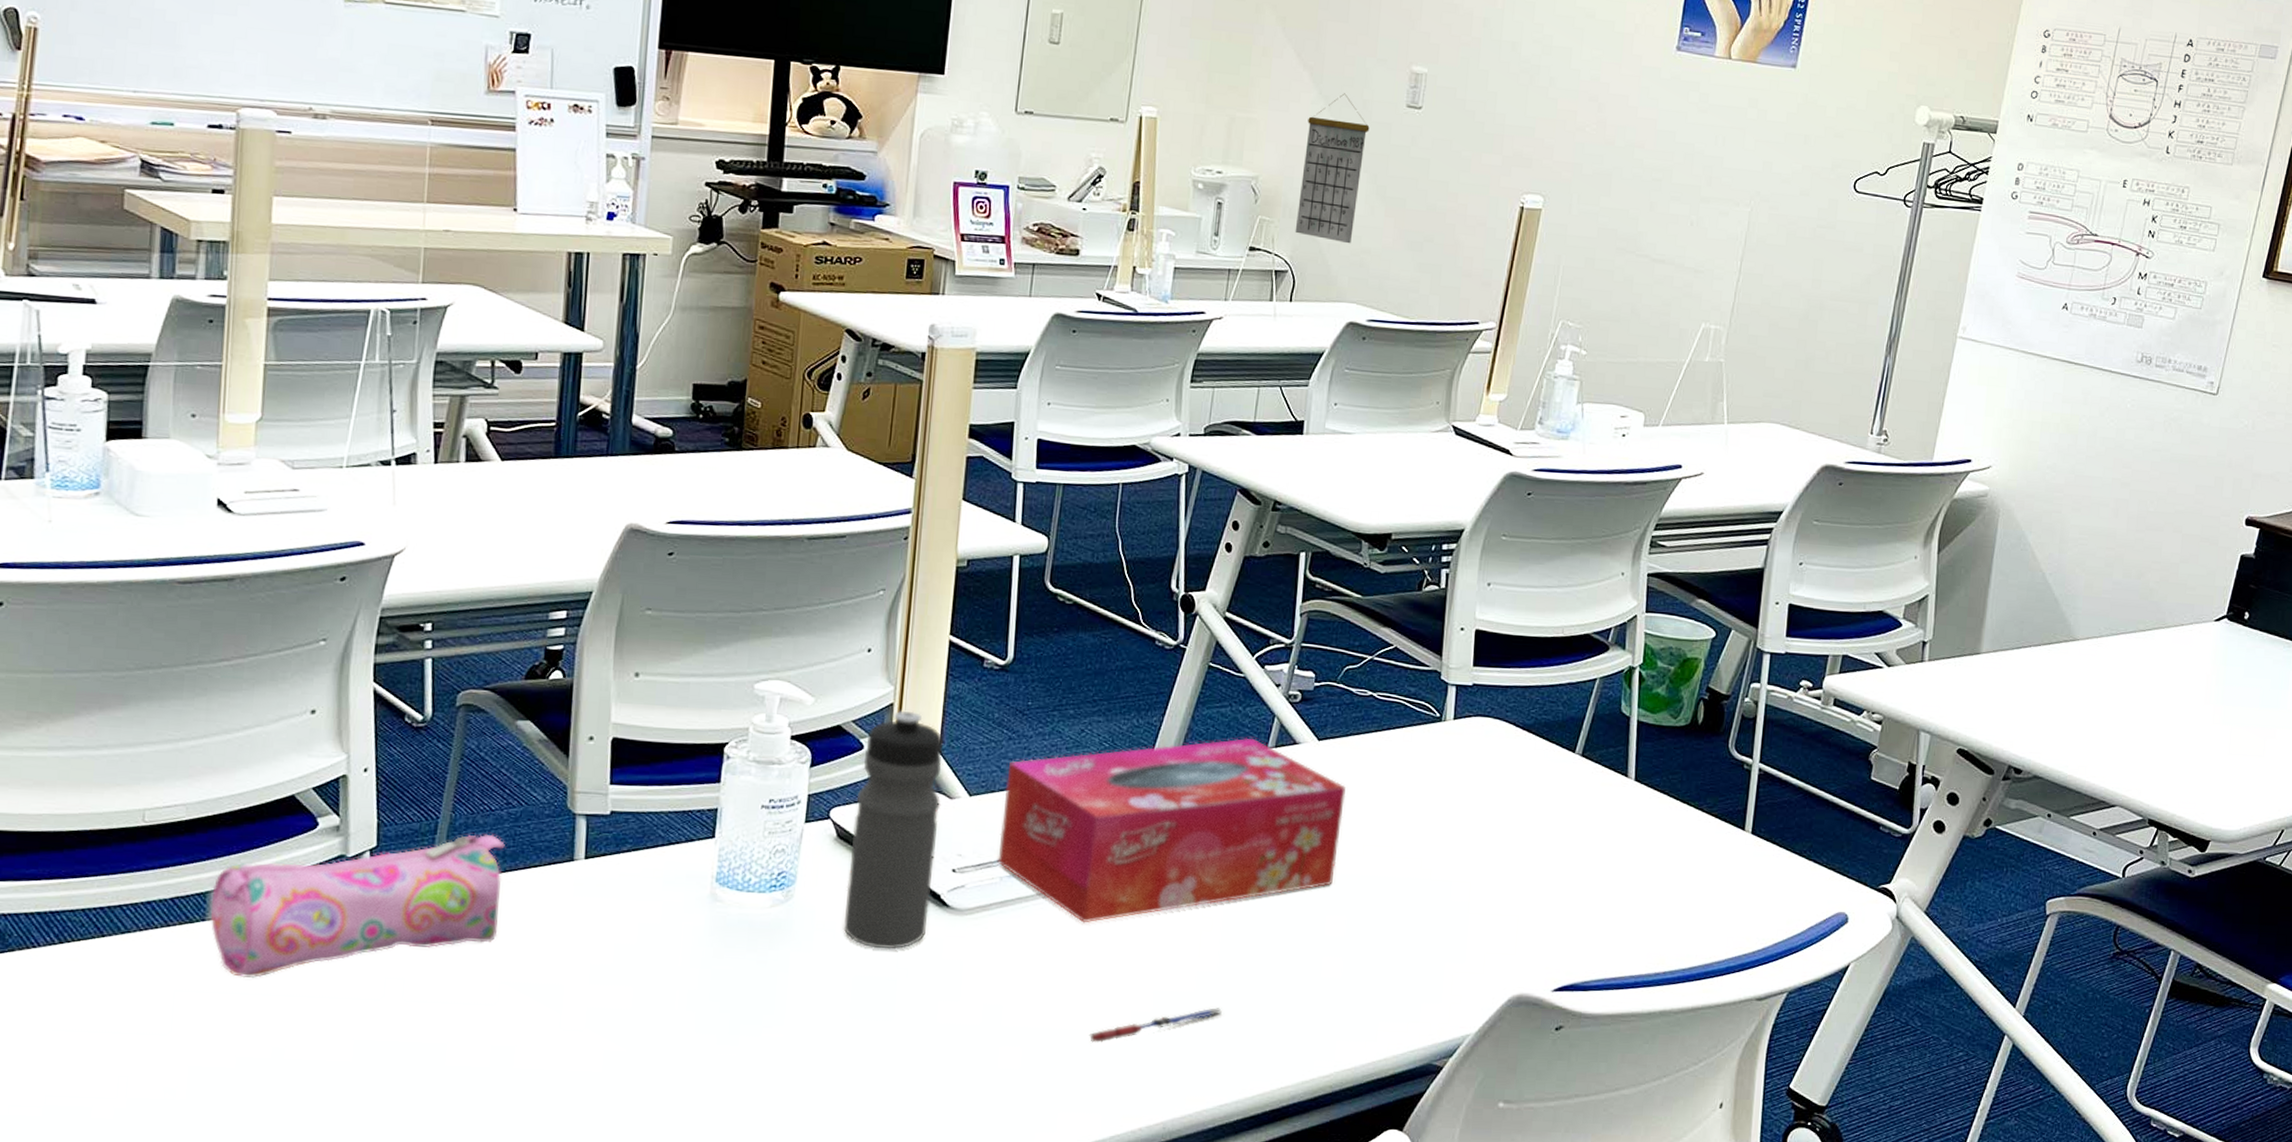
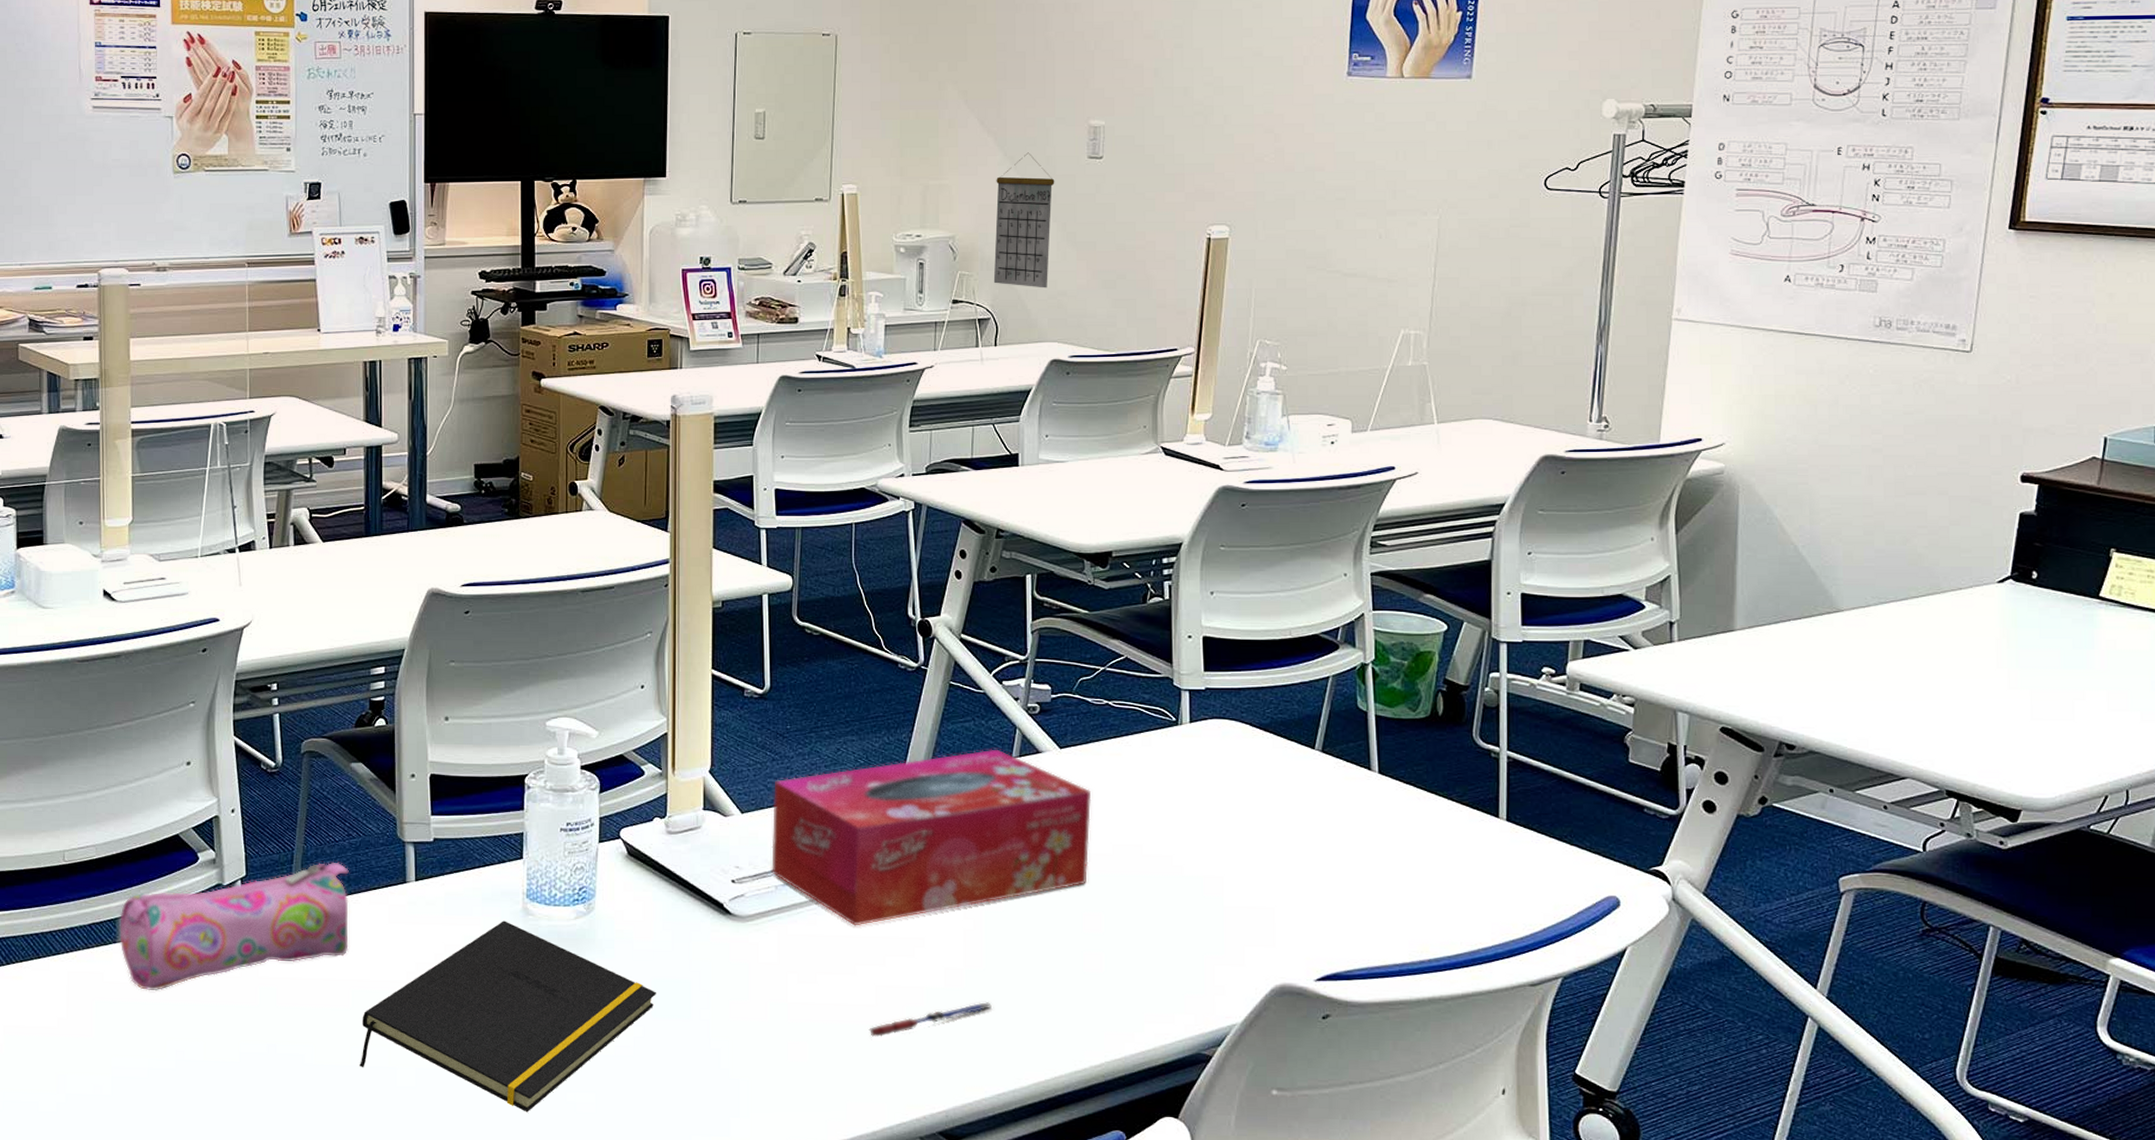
notepad: none [501,907,857,1122] -> present [360,921,656,1113]
water bottle: present [843,710,944,950] -> none [639,739,717,955]

